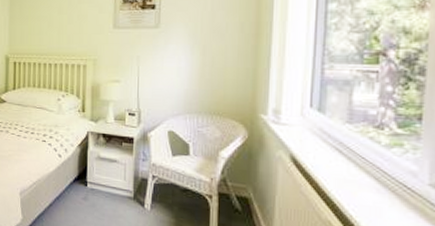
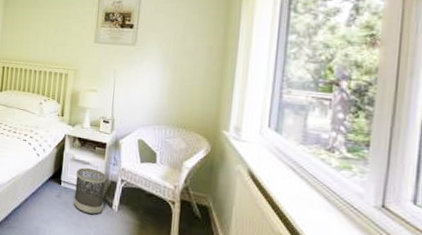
wastebasket: none [102,165,137,216] -> present [74,167,107,215]

